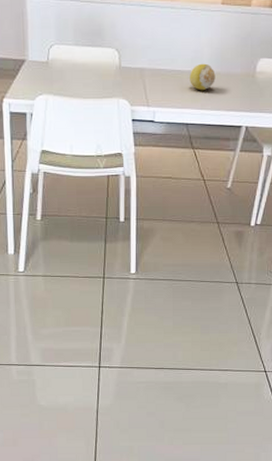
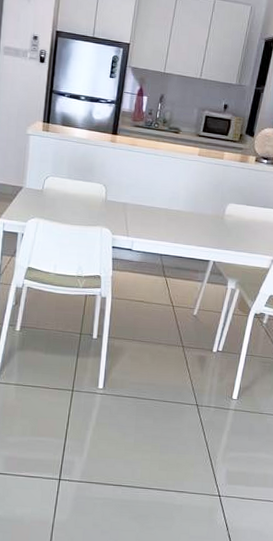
fruit: present [190,63,216,91] -> none [166,203,189,227]

